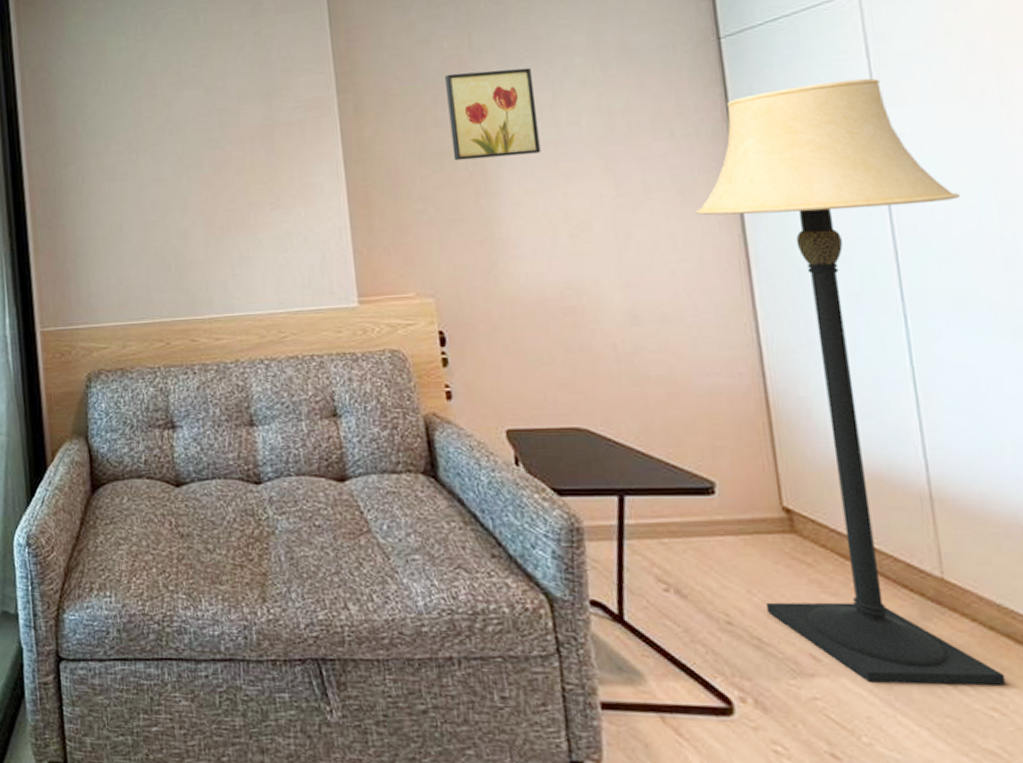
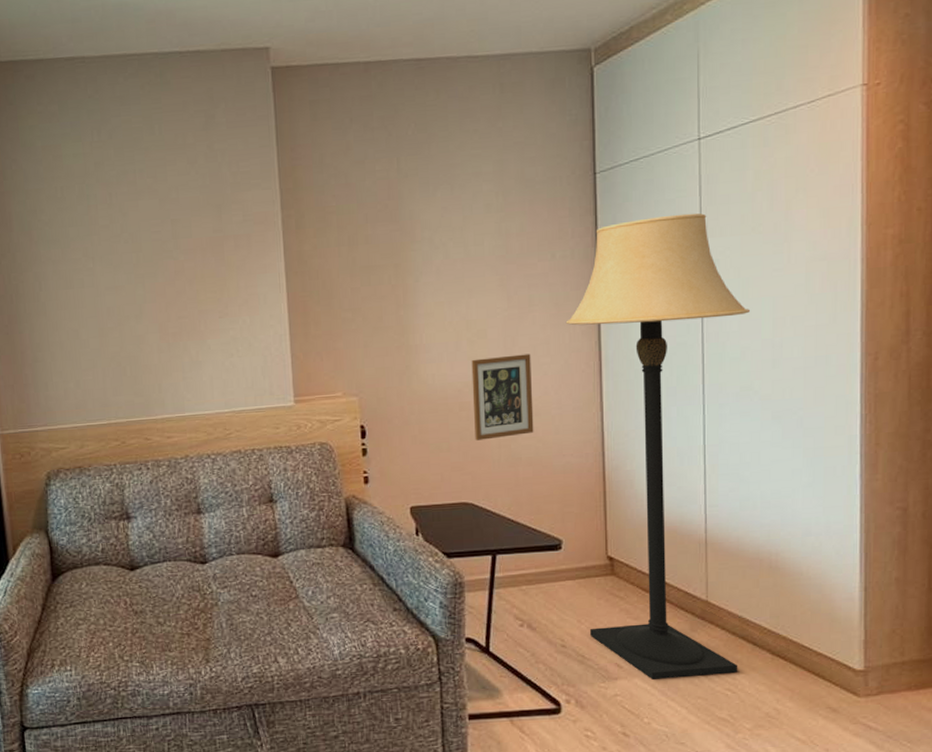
wall art: present [445,67,541,161] -> none [376,192,451,275]
picture frame: none [574,249,664,353] -> present [471,354,534,441]

